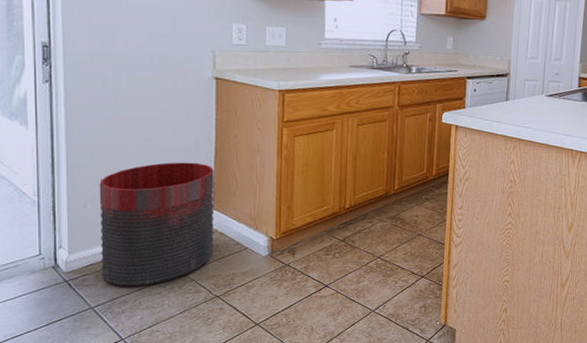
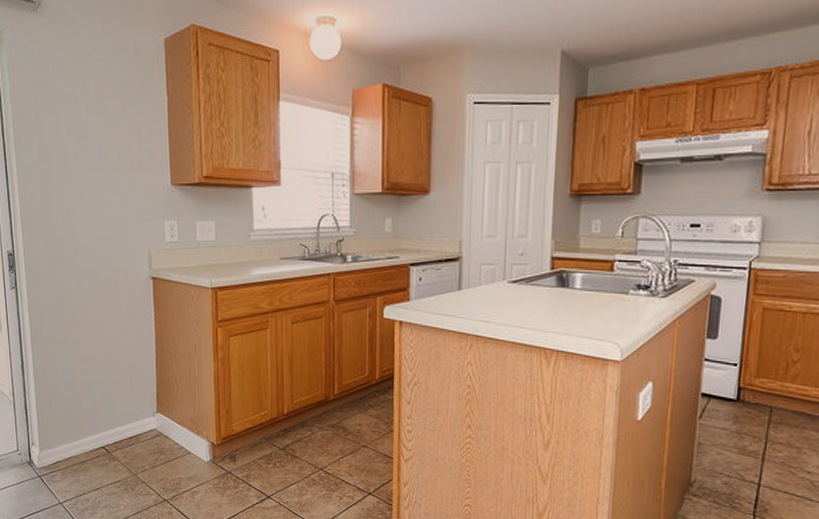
trash can: present [99,162,214,287] -> none [60,364,160,486]

